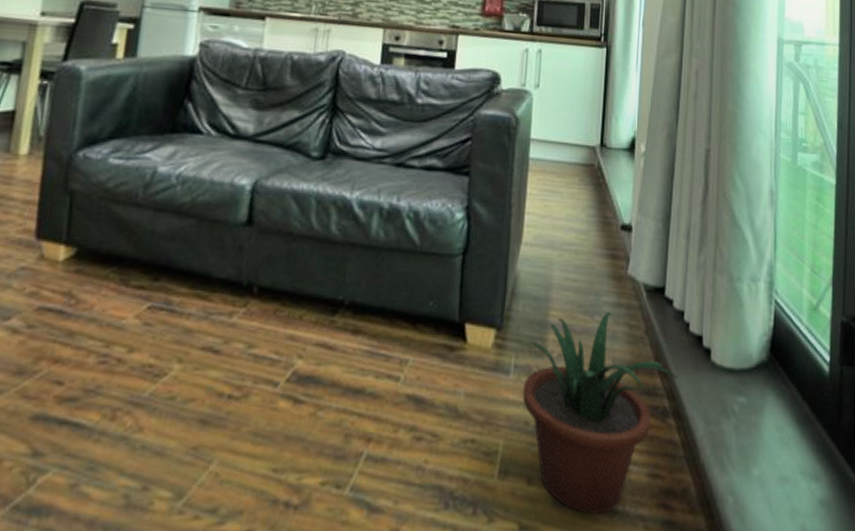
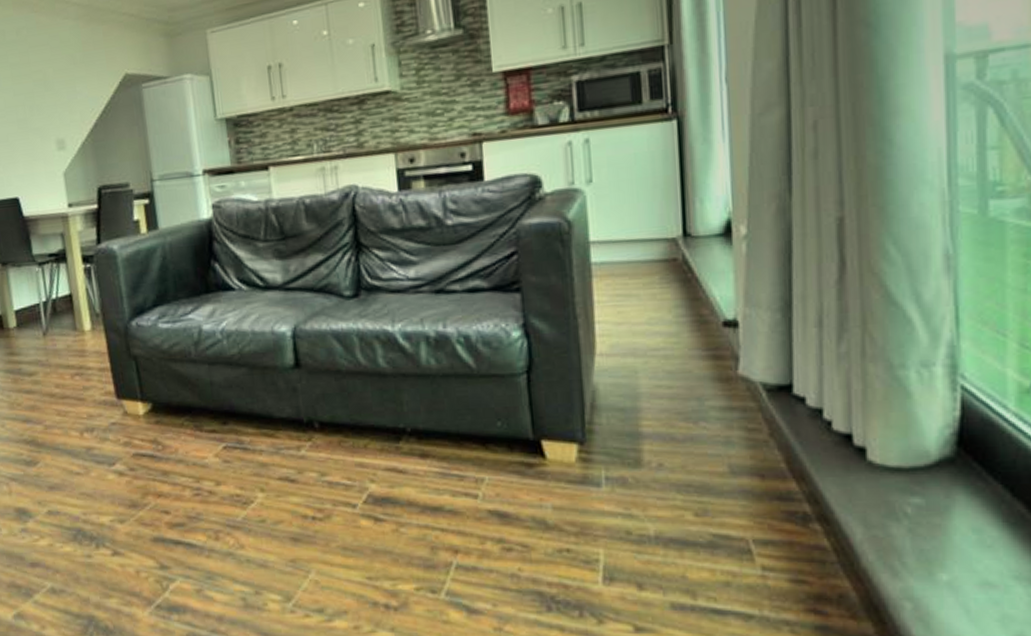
potted plant: present [522,311,677,514] -> none [619,416,820,618]

